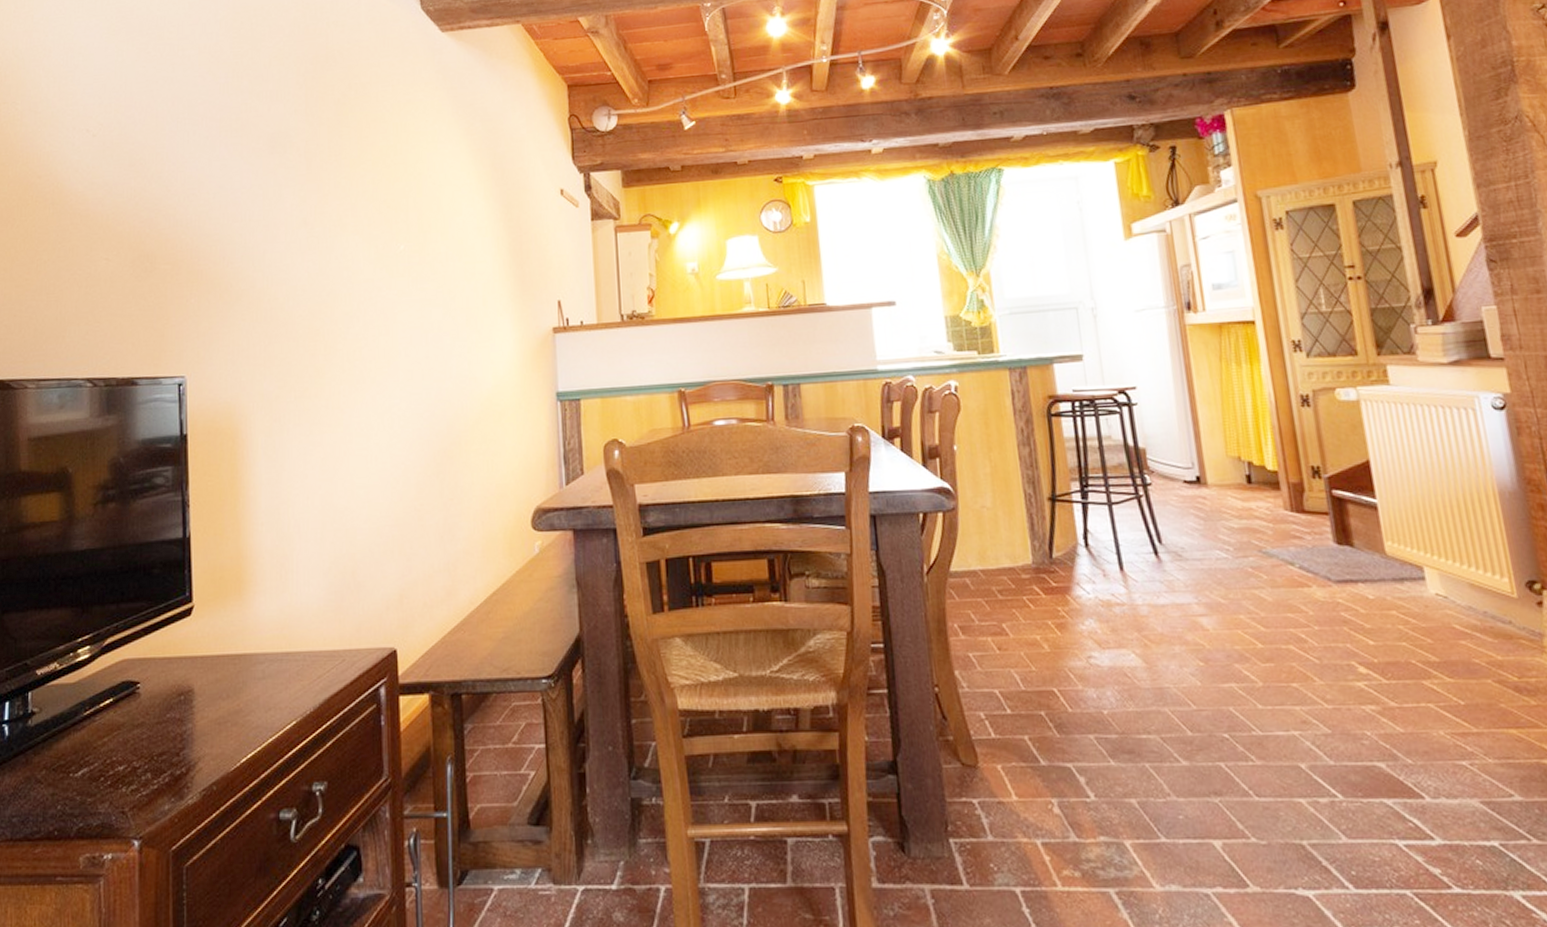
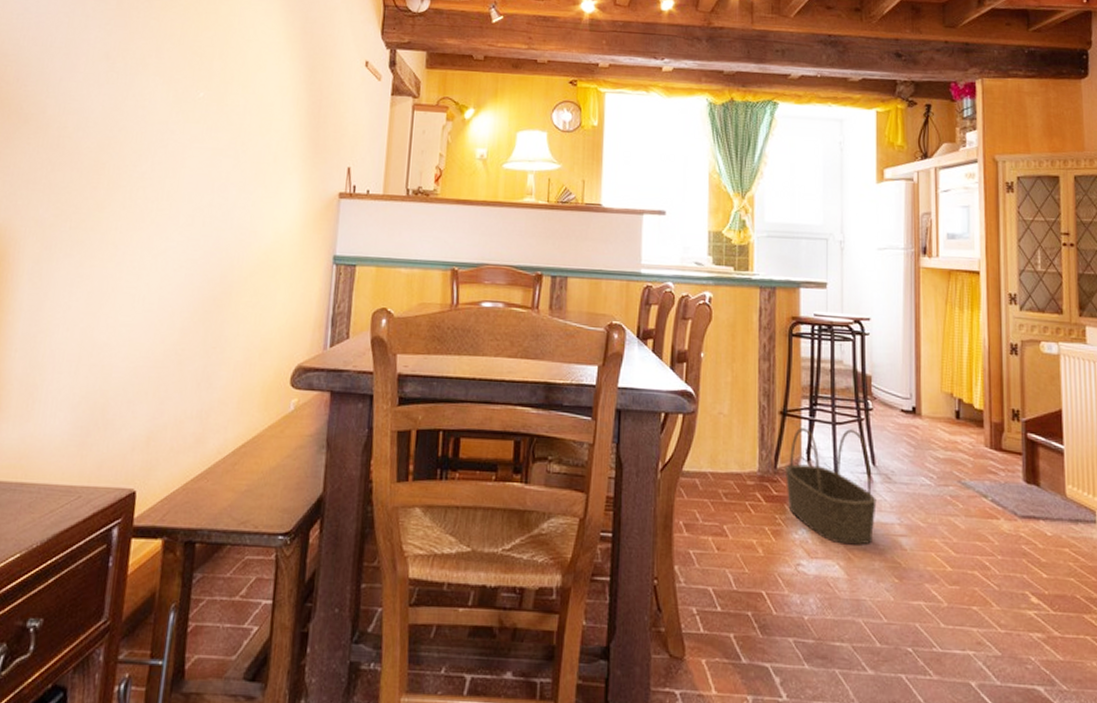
basket: none [1062,508,1169,631] -> present [786,428,877,545]

